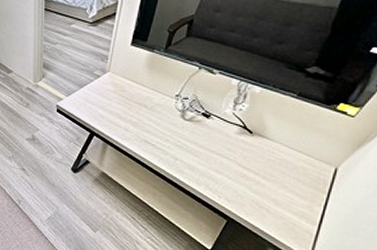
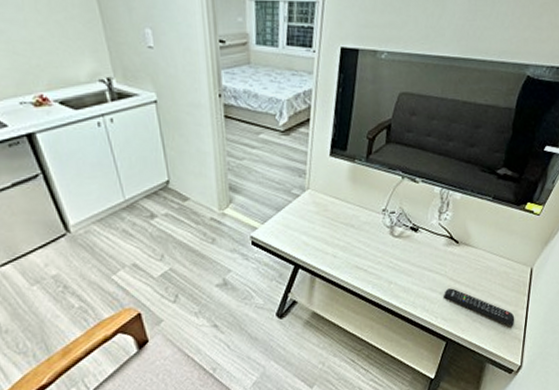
remote control: none [230,173,309,221] -> present [444,288,515,327]

